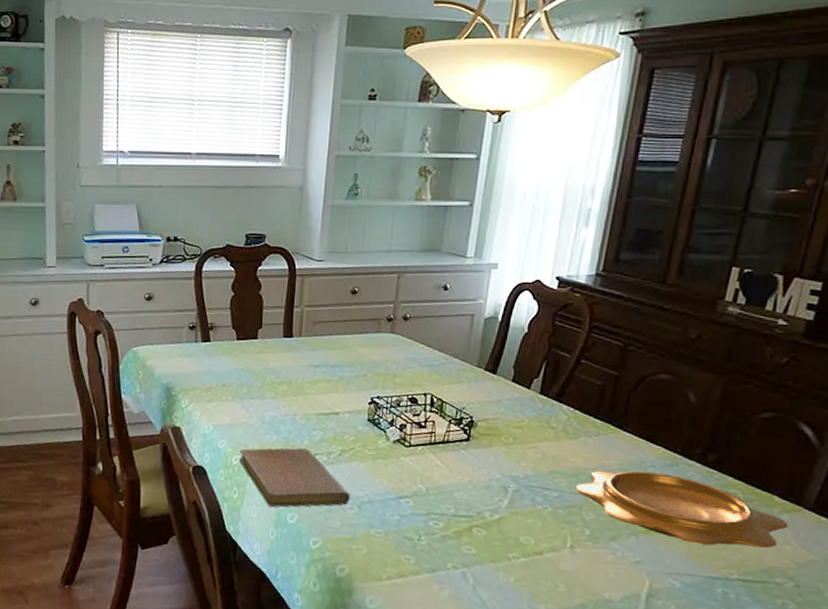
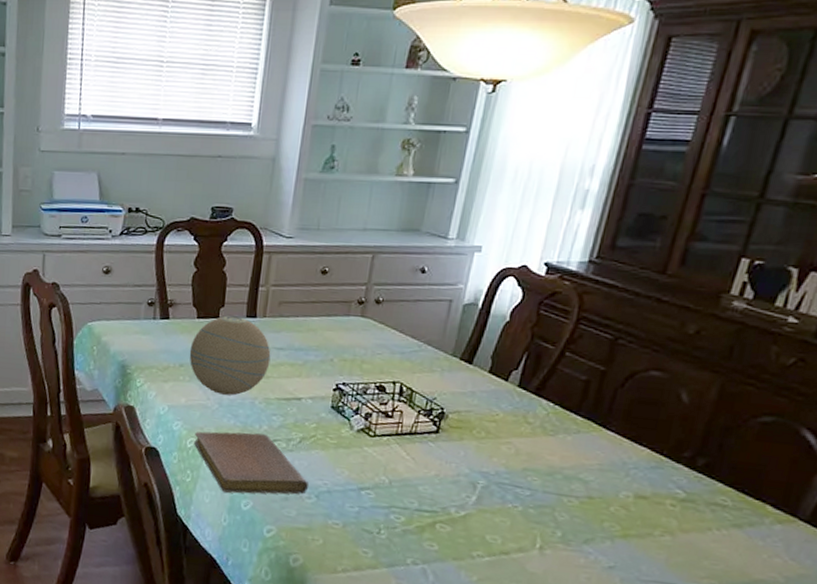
decorative orb: none [231,336,308,413] -> present [189,316,271,396]
decorative bowl: present [575,470,789,548] -> none [549,470,781,560]

